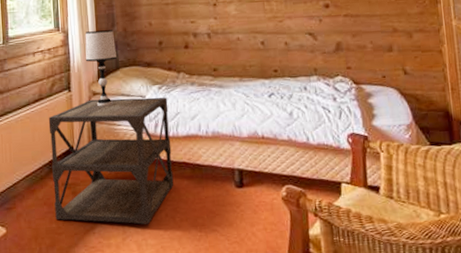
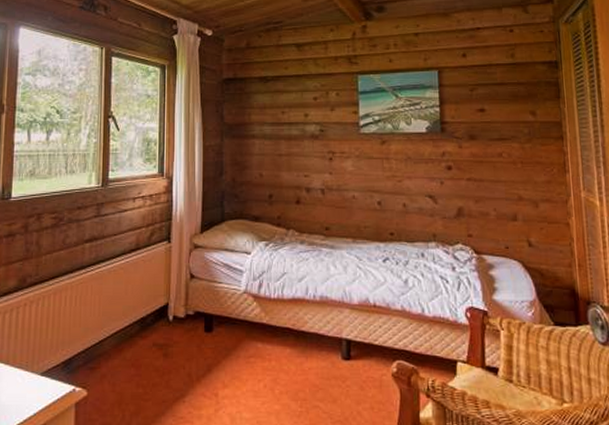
side table: present [48,97,174,225] -> none [143,253,275,395]
table lamp: present [85,30,117,107] -> none [189,179,222,262]

